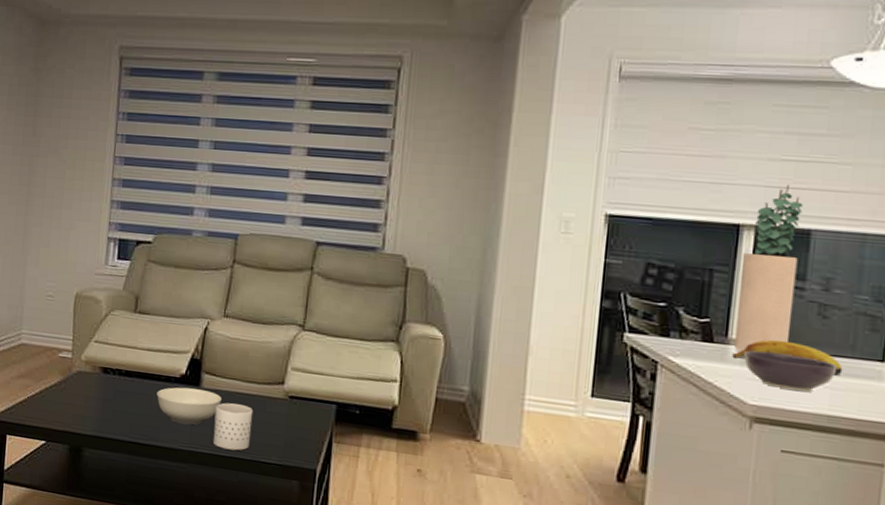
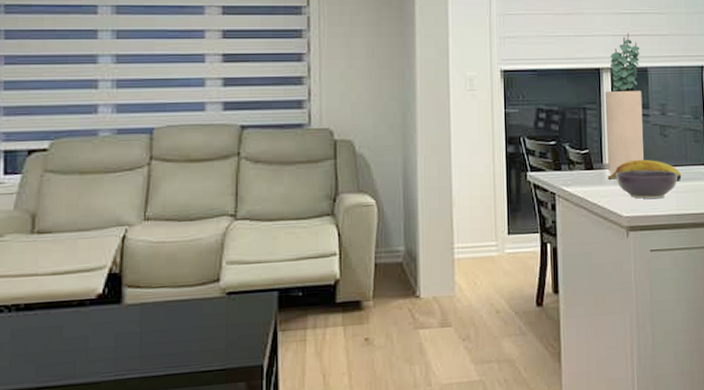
bowl: present [156,387,222,425] -> none [68,306,149,352]
mug: present [212,402,254,451] -> none [142,313,188,368]

